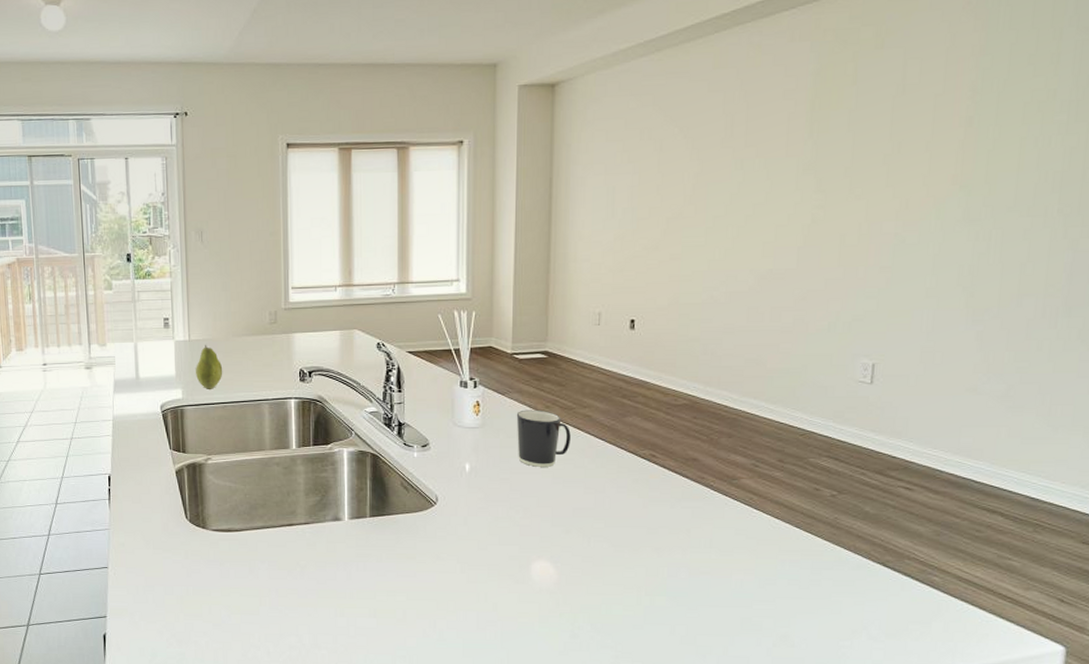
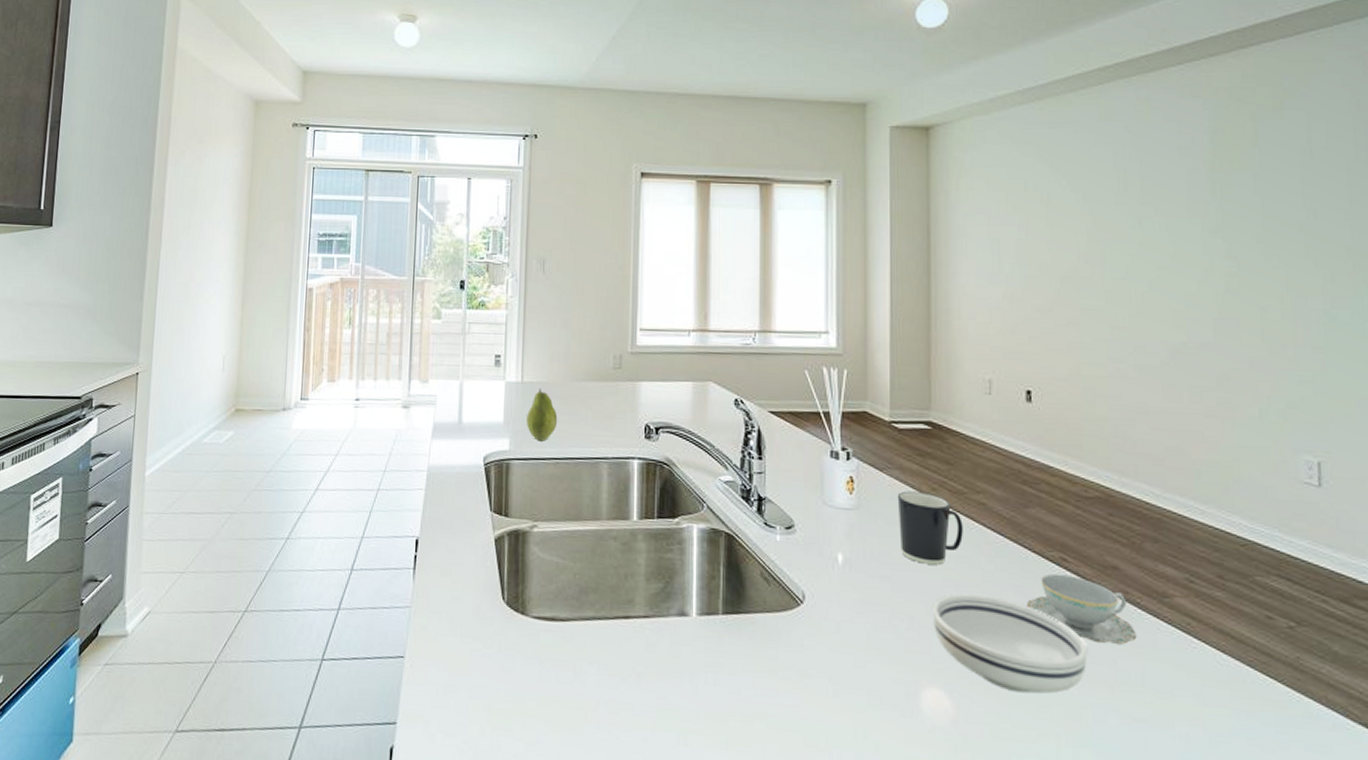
bowl: none [542,488,668,559] -> present [932,593,1088,694]
teacup: none [620,467,708,519] -> present [1026,573,1137,646]

